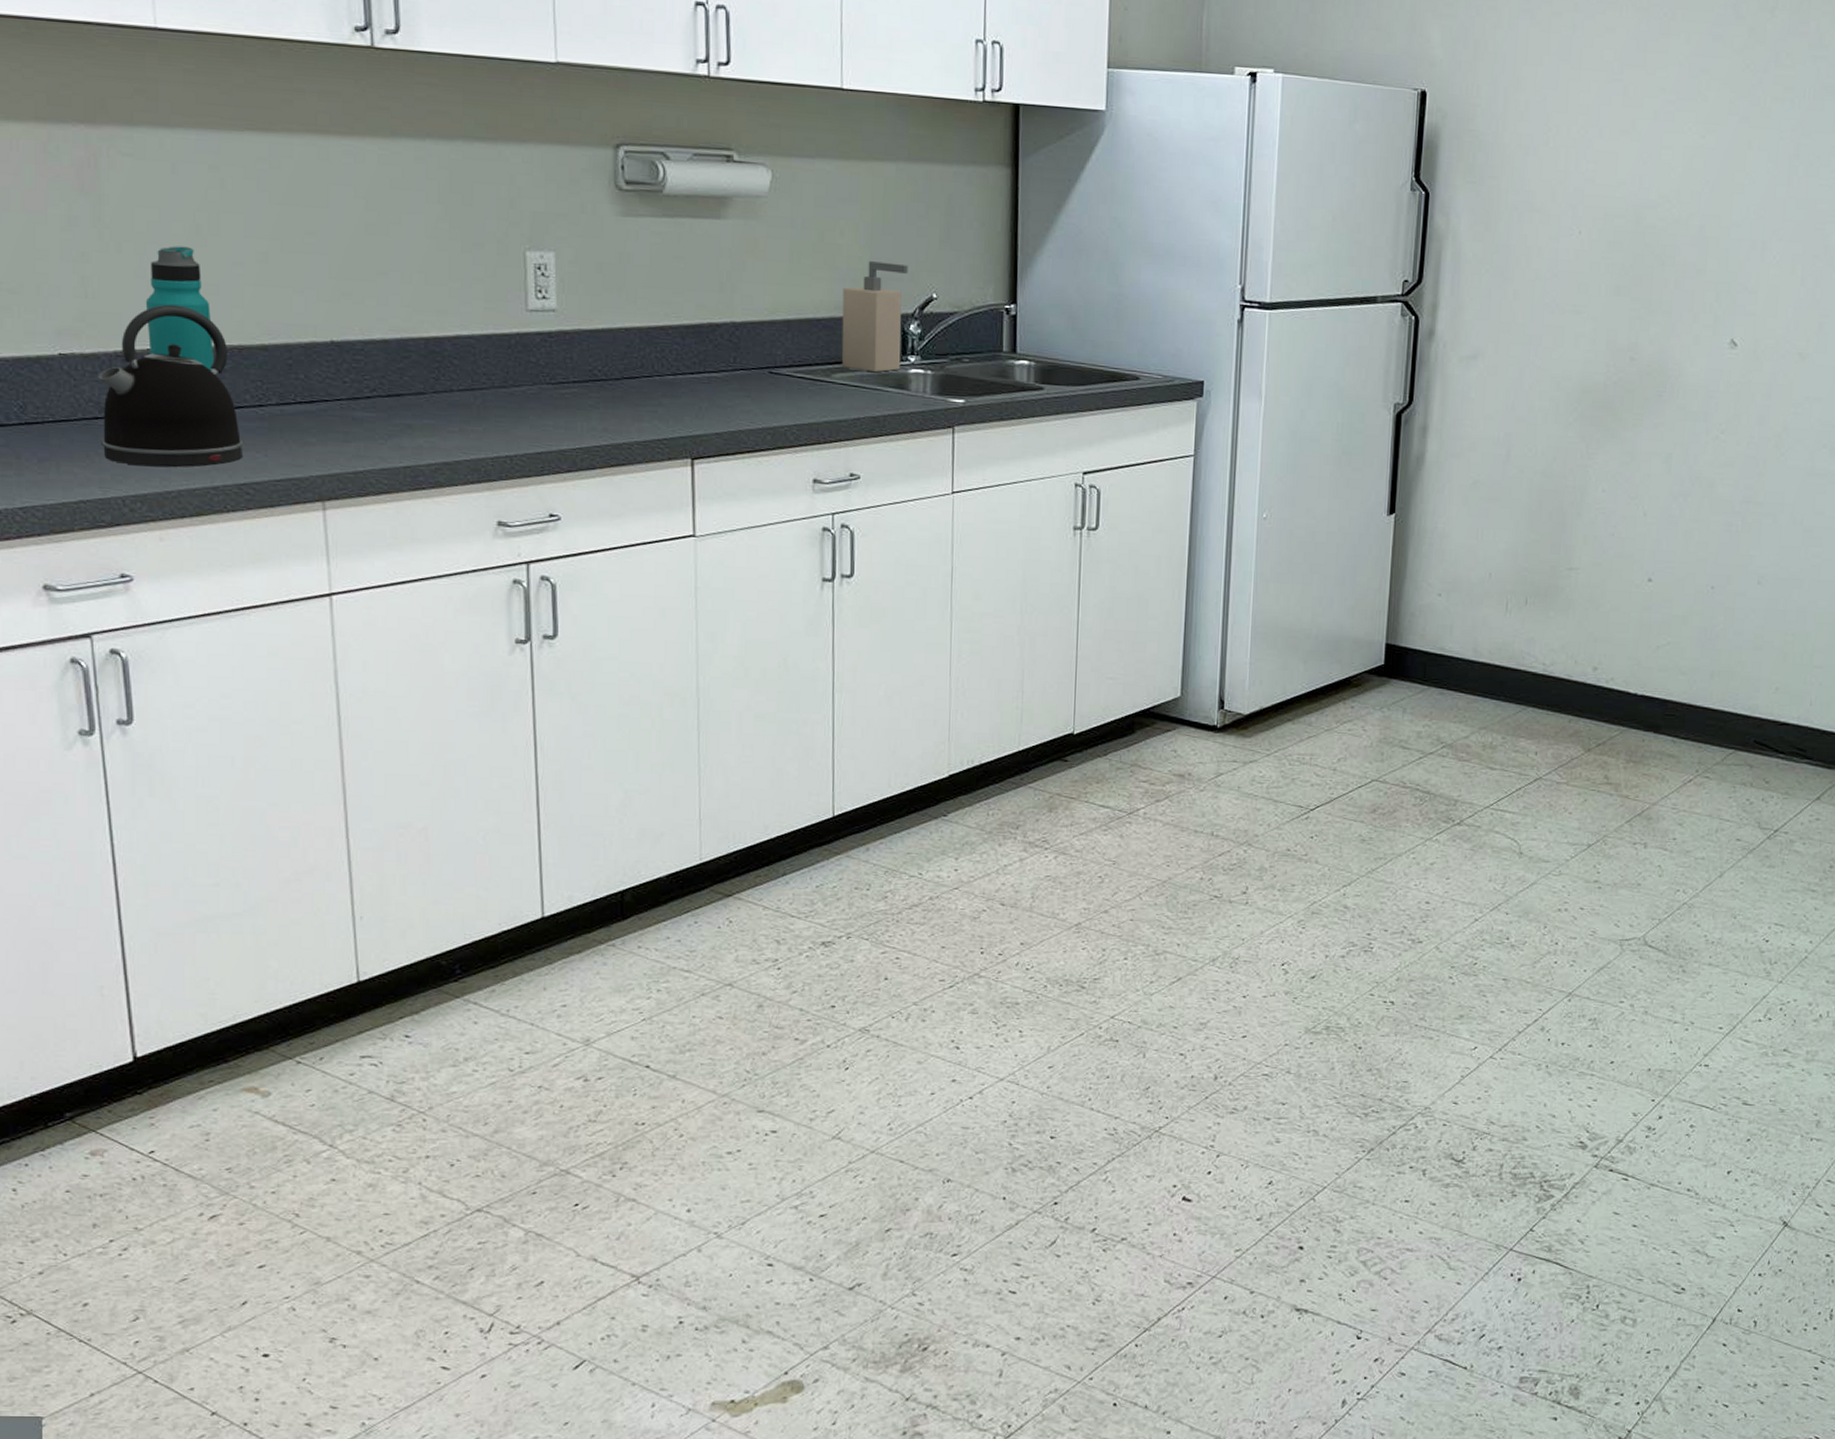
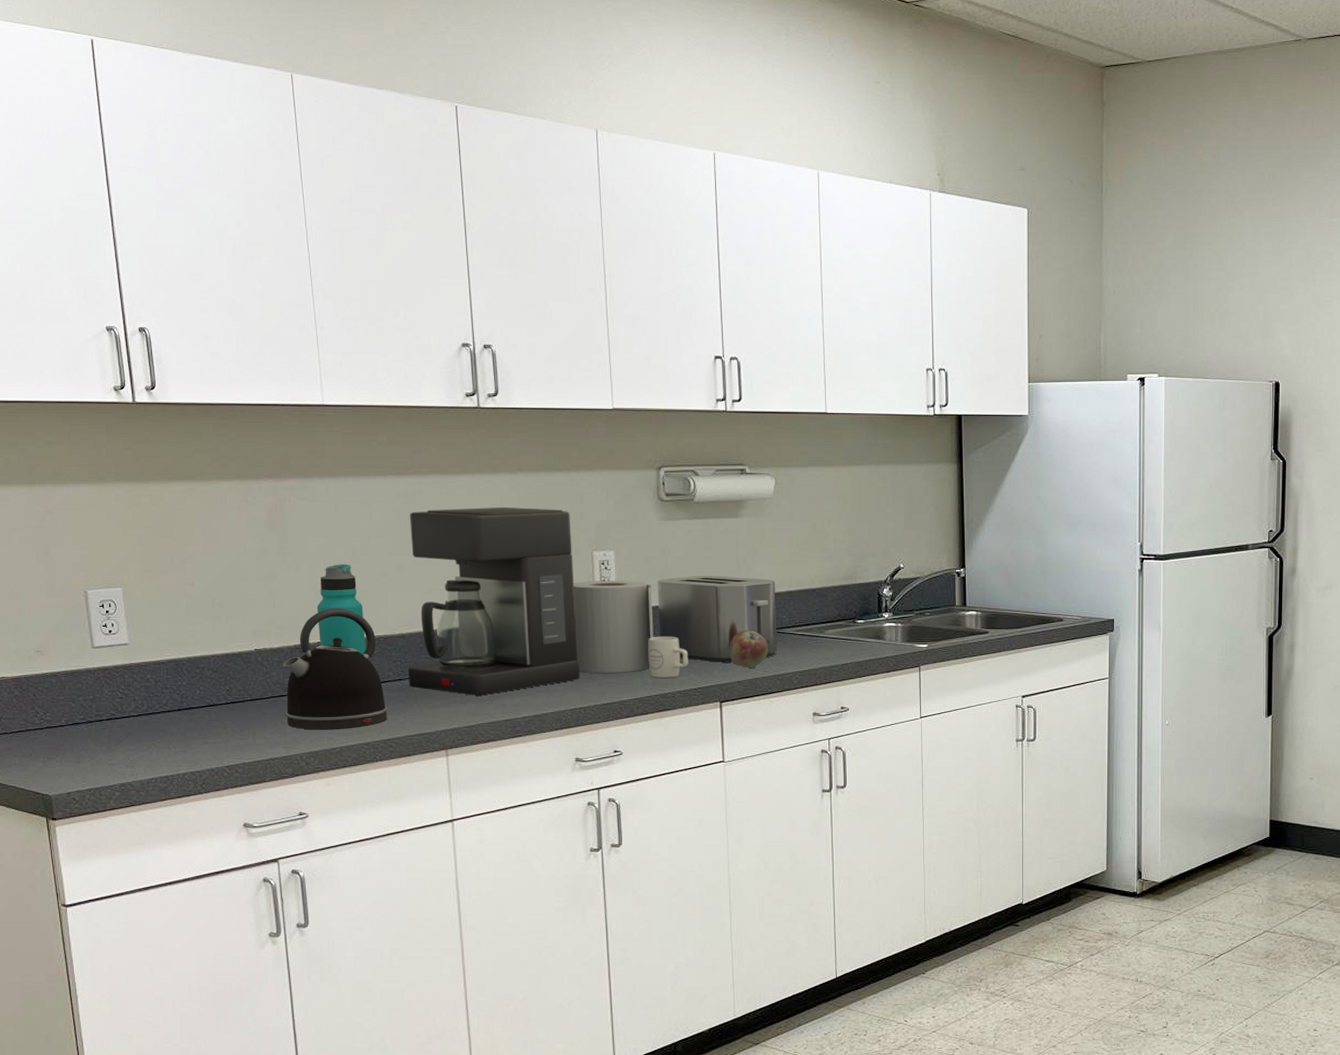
coffee maker: none [271,180,506,433] -> present [408,507,580,696]
paper towel roll: none [498,289,605,414] -> present [573,580,653,674]
mug: none [597,368,651,425] -> present [648,636,688,679]
toaster: none [611,291,769,409] -> present [657,576,777,663]
fruit: none [705,366,757,417] -> present [729,630,768,668]
soap dispenser: present [841,261,908,373] -> none [832,542,881,628]

